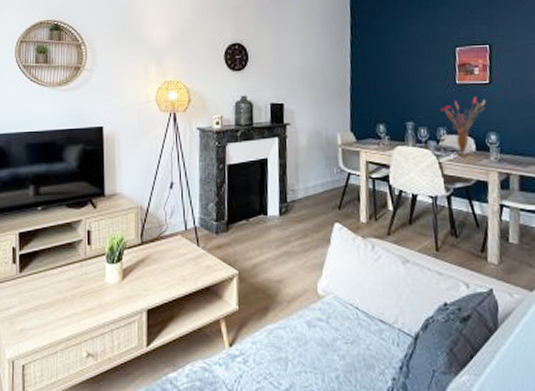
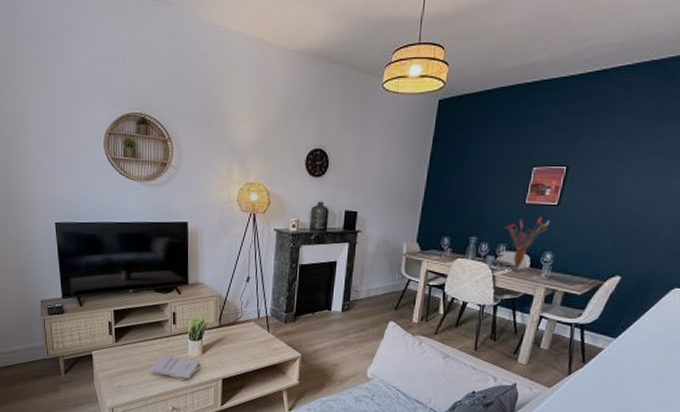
books: none [60,284,121,317] -> present [150,354,201,381]

